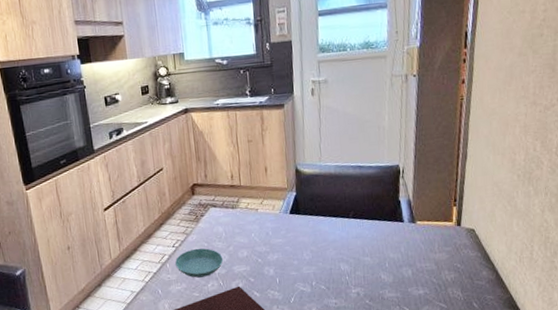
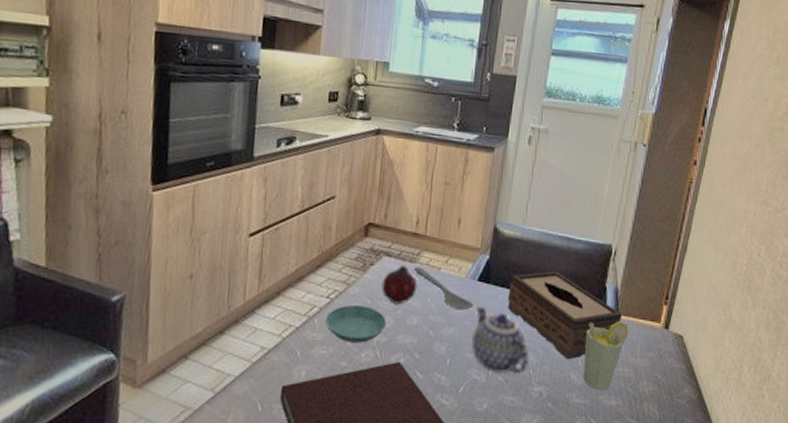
fruit: none [213,211,242,244] -> present [381,264,418,305]
spoon: none [237,211,291,240] -> present [414,266,474,311]
teapot: none [293,233,345,284] -> present [471,305,530,374]
tissue box: none [317,195,418,264] -> present [507,271,622,360]
cup: none [388,225,425,284] -> present [583,320,628,390]

